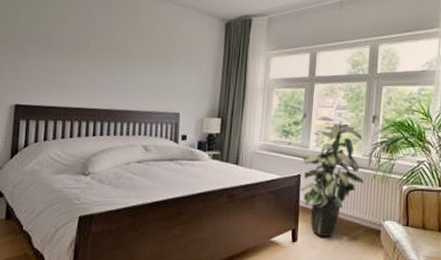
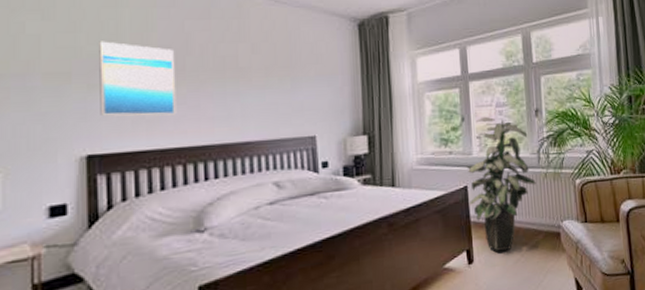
wall art: none [27,19,82,82] -> present [99,41,177,117]

